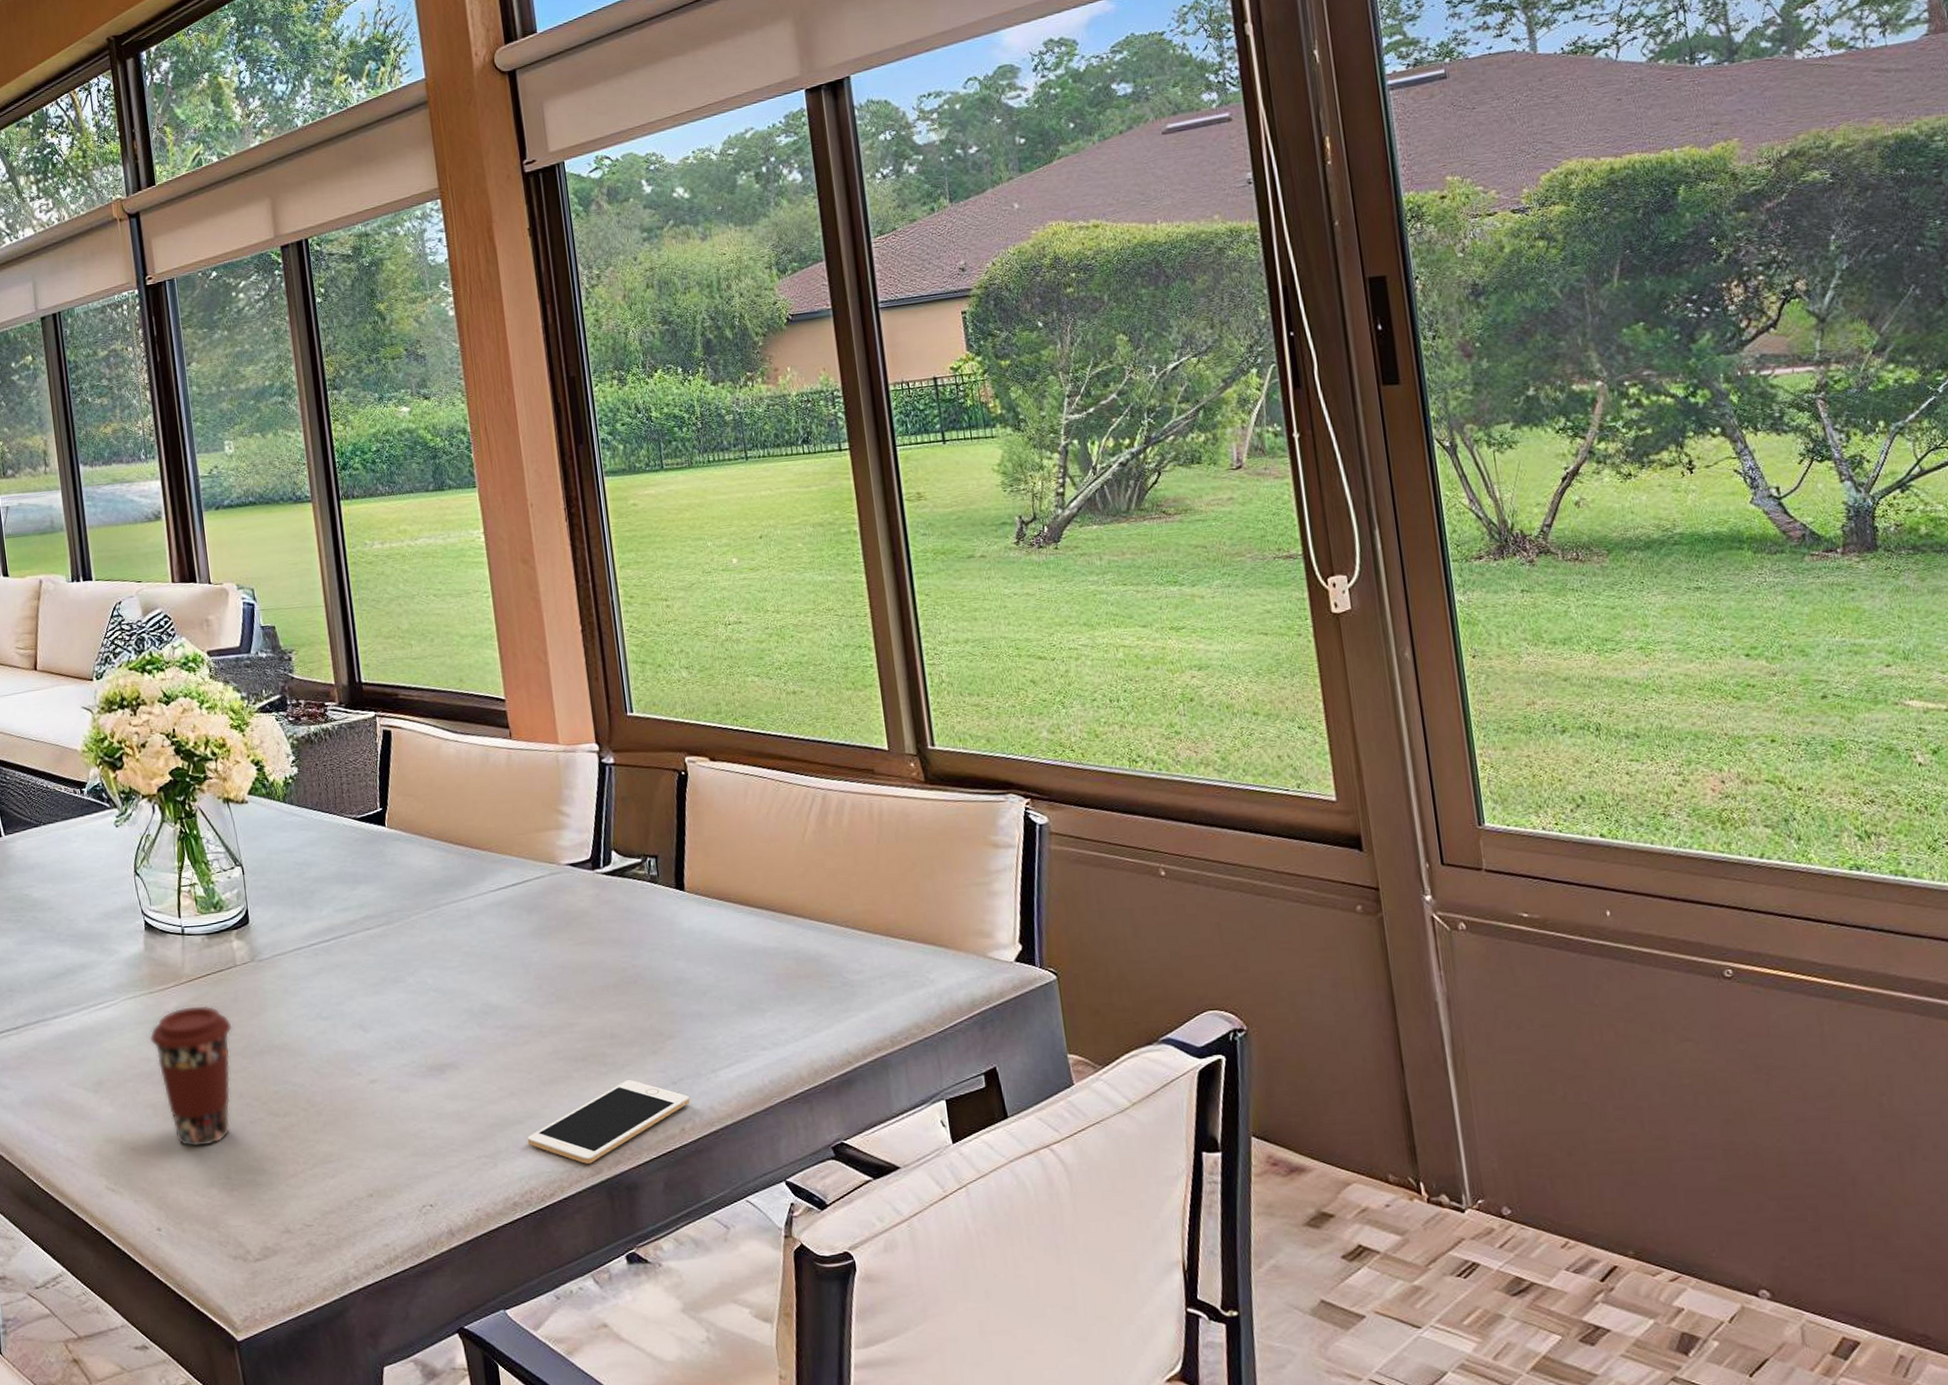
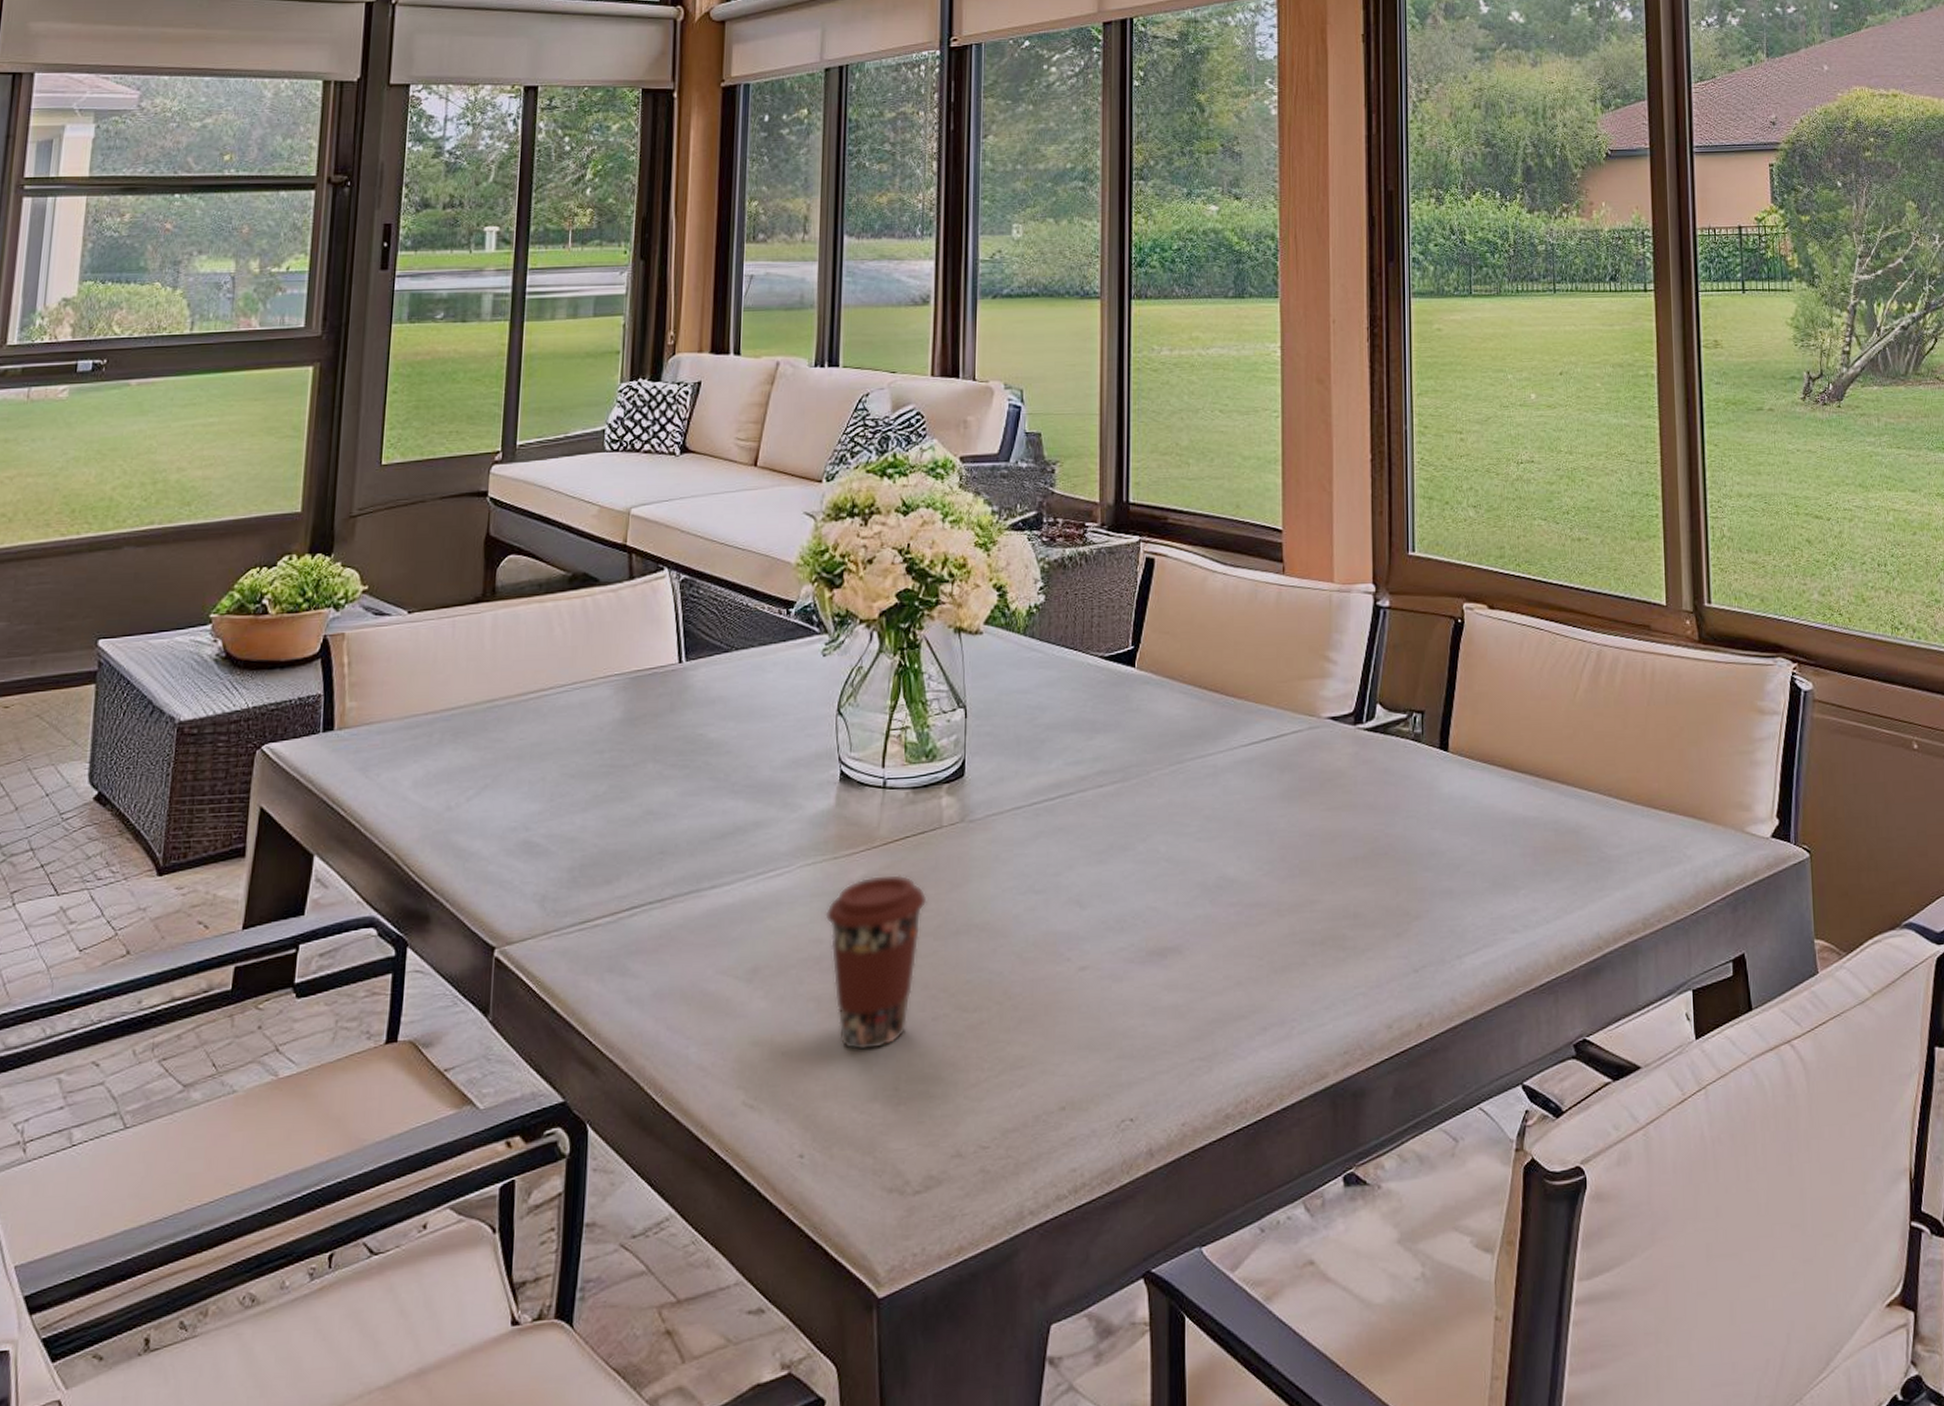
cell phone: present [527,1080,691,1164] -> none [1250,967,1431,1067]

